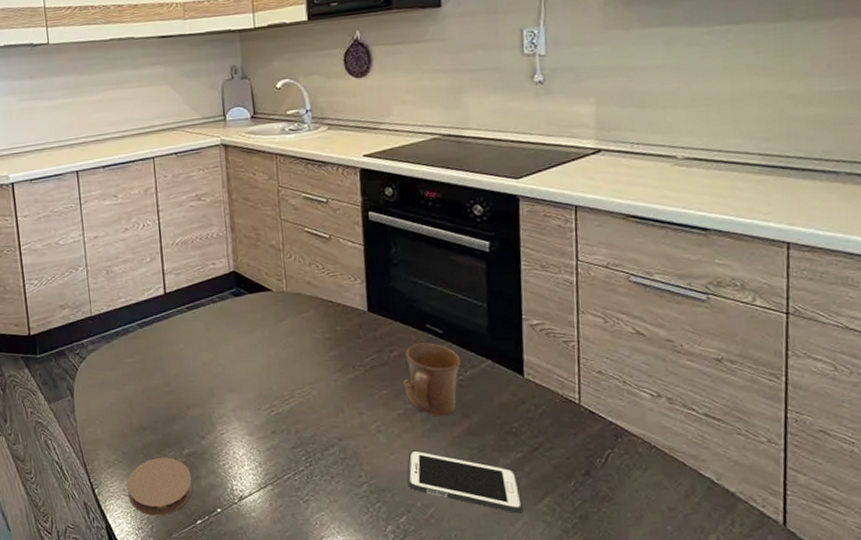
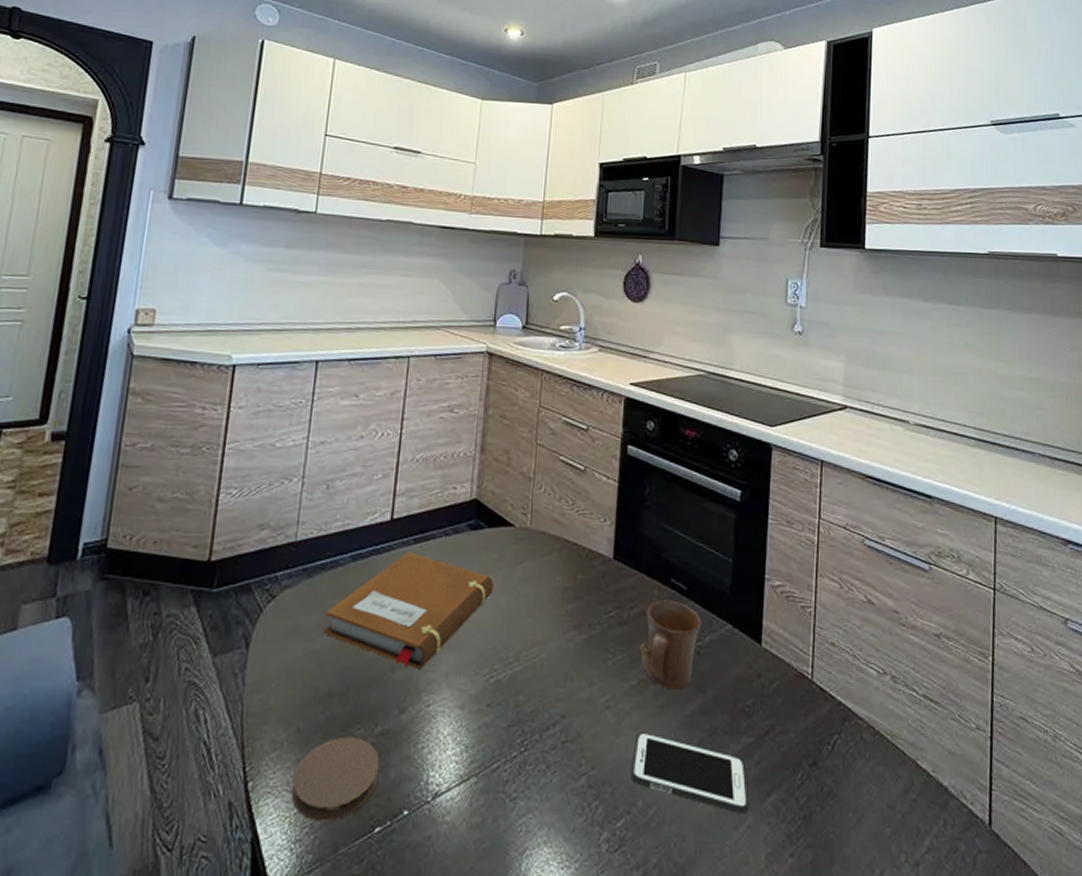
notebook: none [126,318,262,407] -> present [323,552,493,669]

